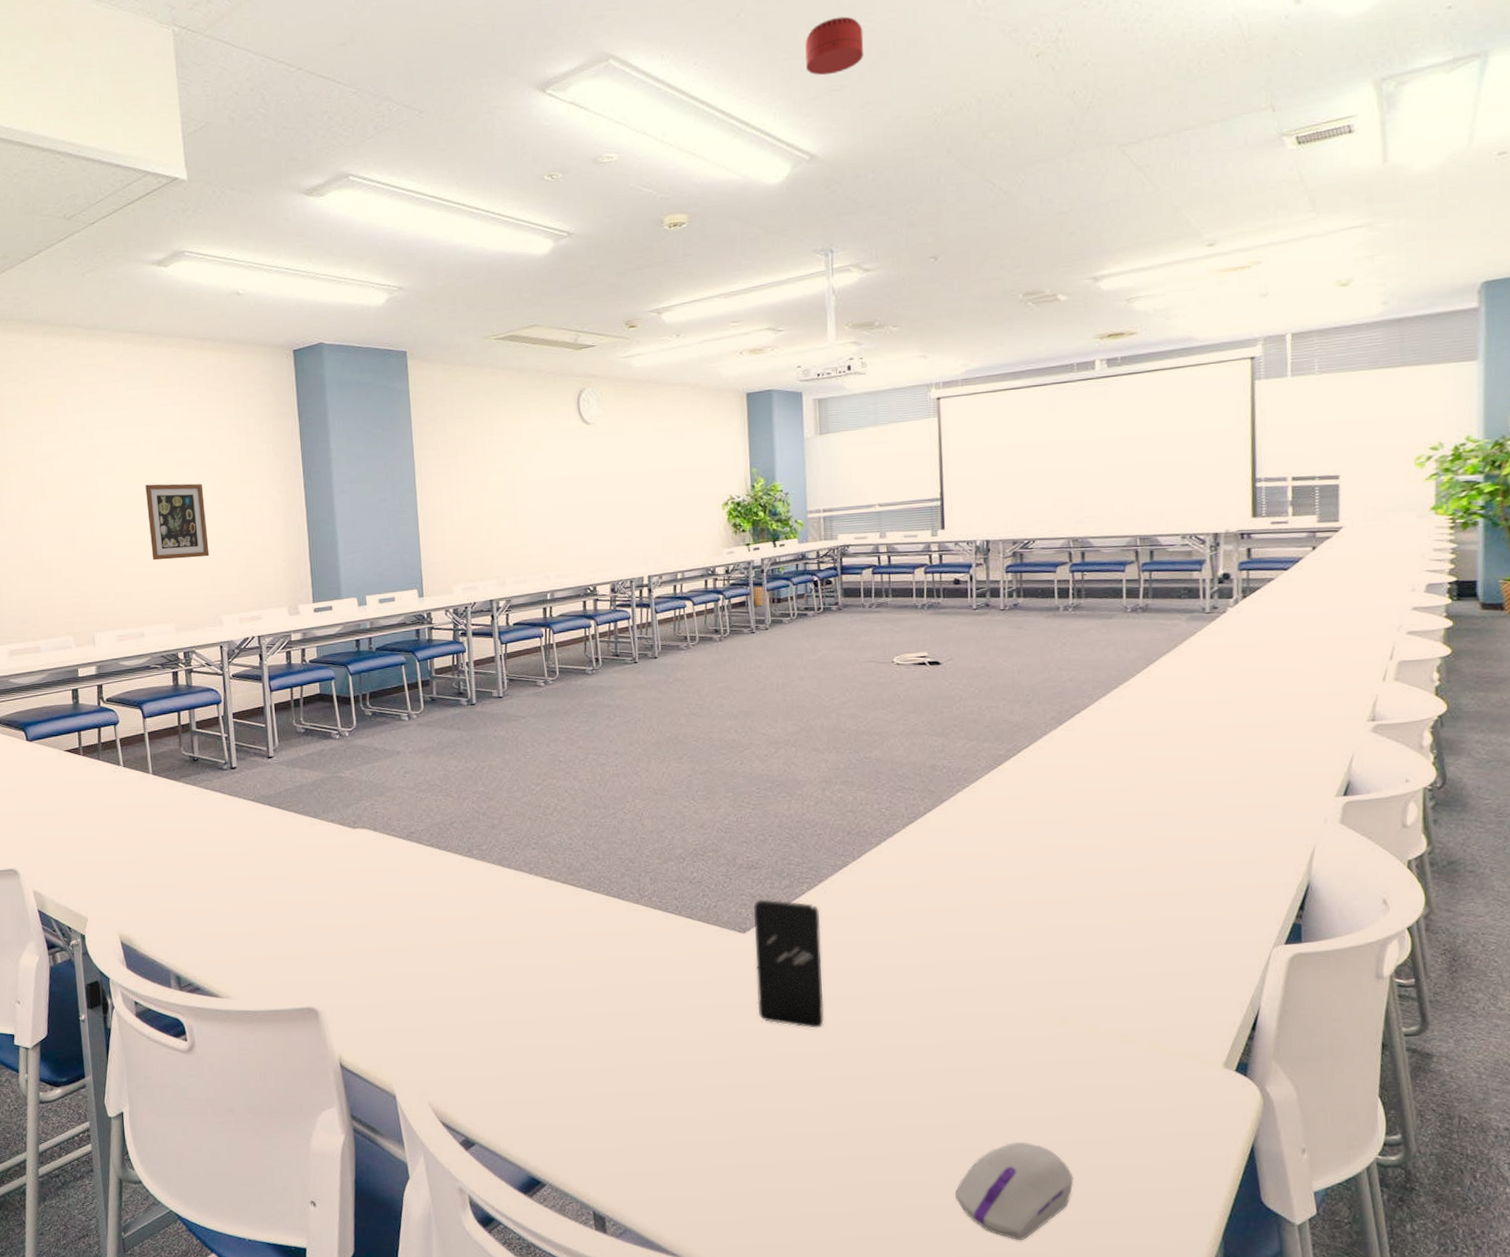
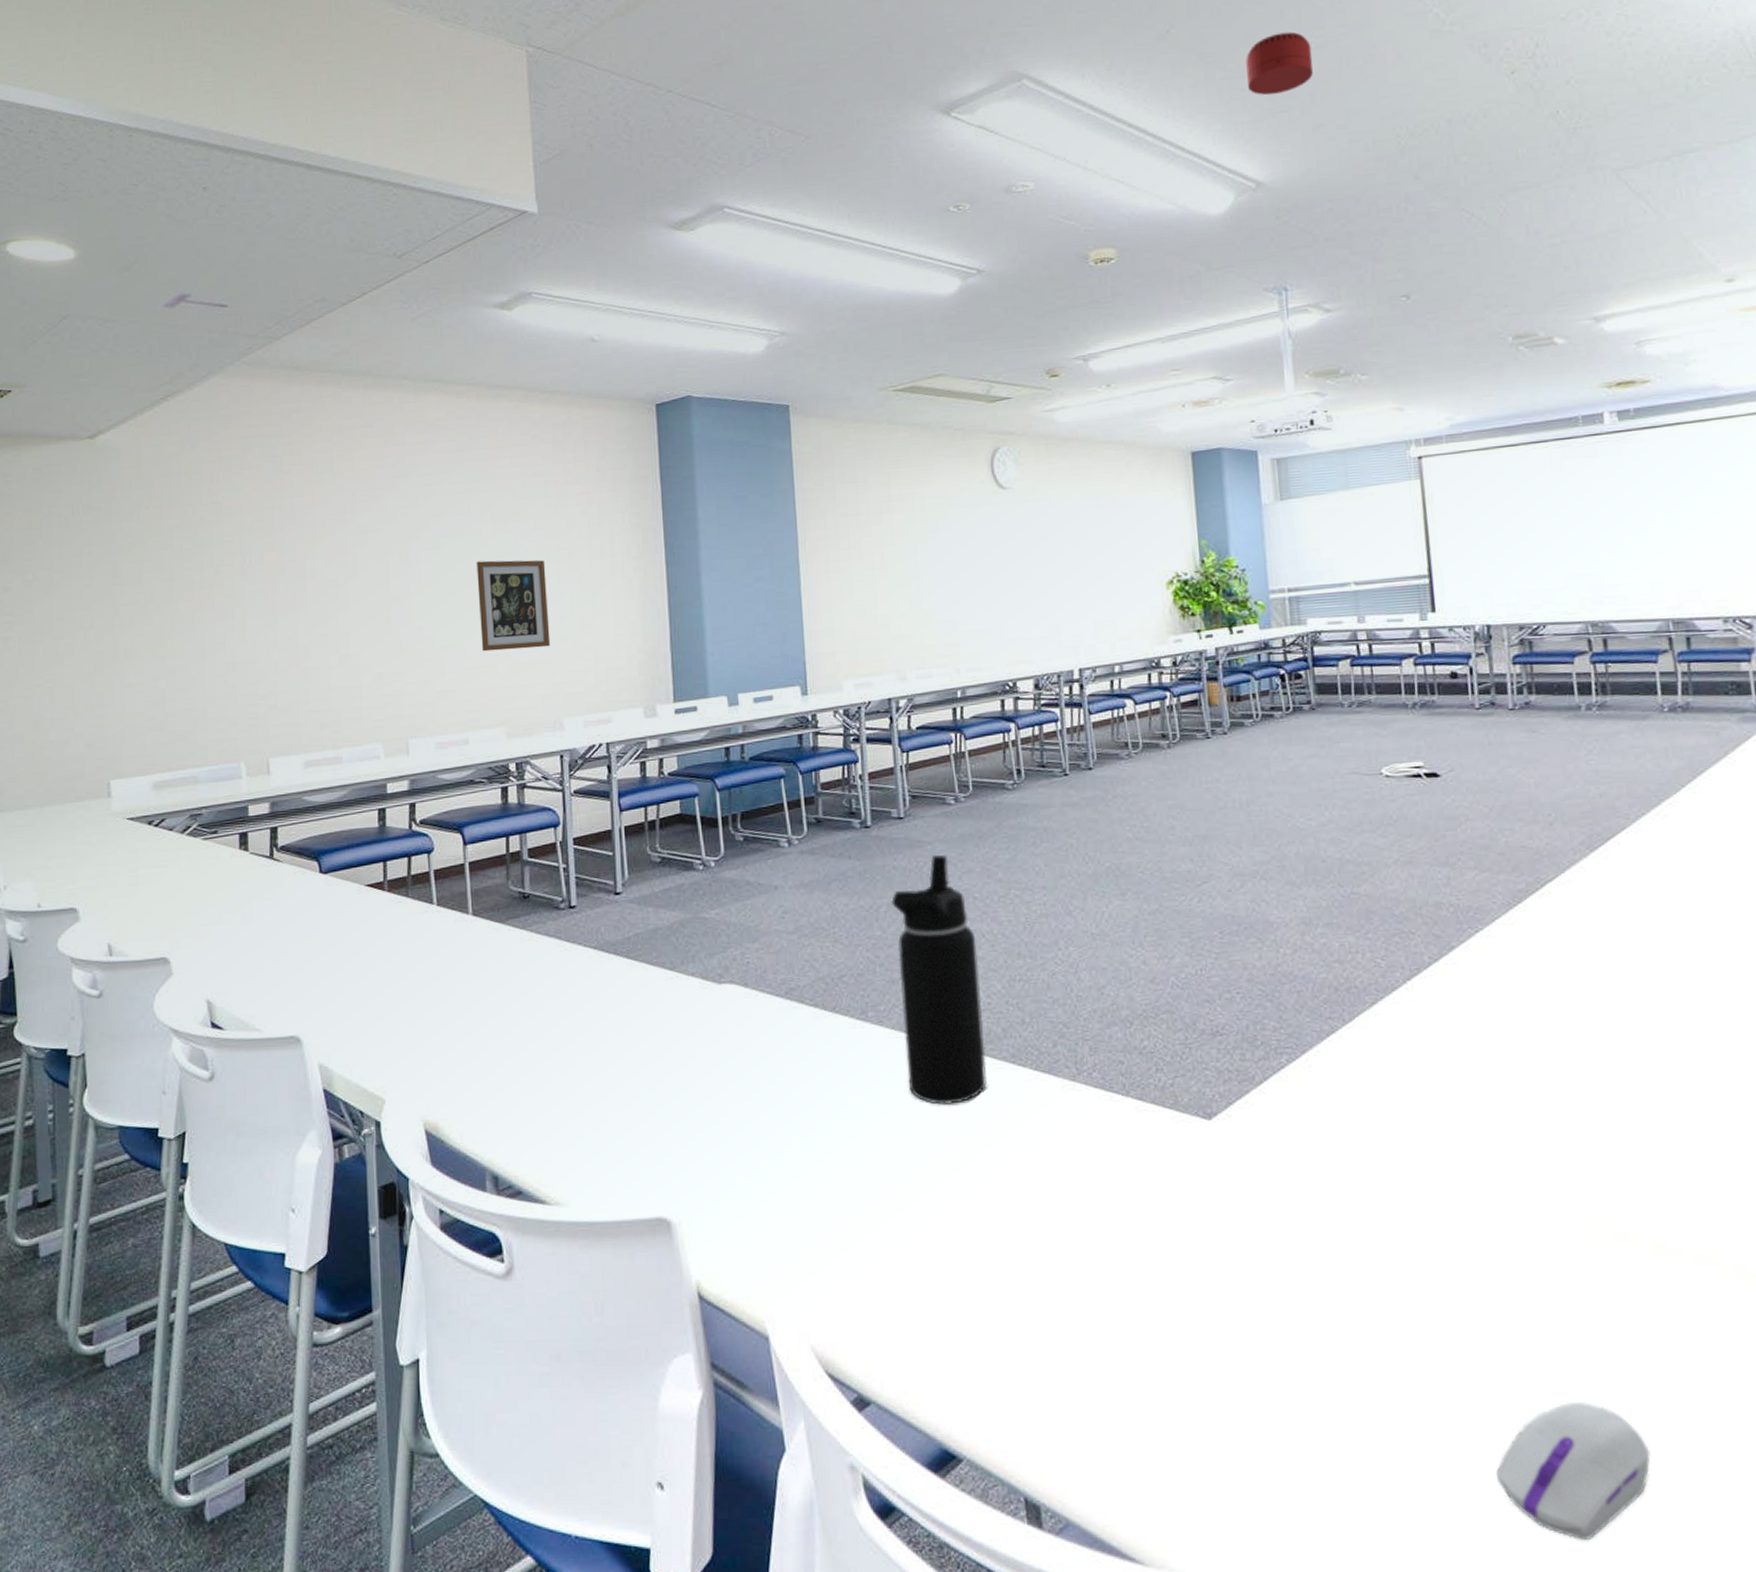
water bottle: none [492,727,568,922] -> present [891,855,987,1105]
smartphone: present [754,899,824,1029] -> none [1220,1075,1316,1247]

